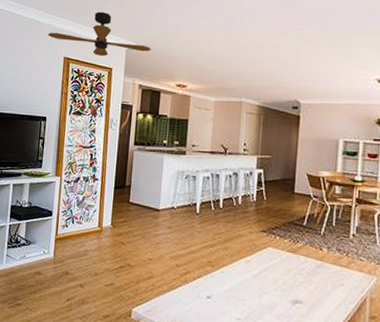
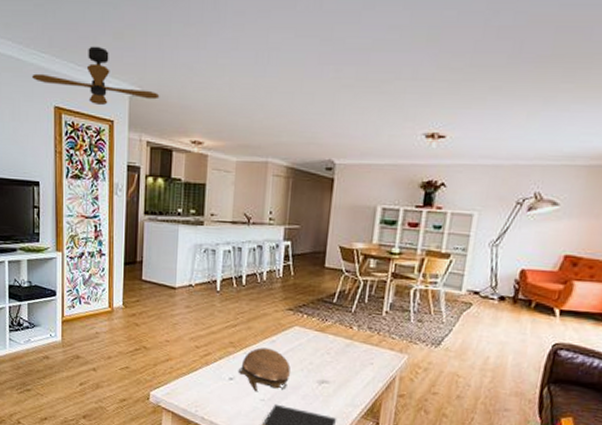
decorative bowl: none [215,267,265,311] -> present [238,347,290,392]

